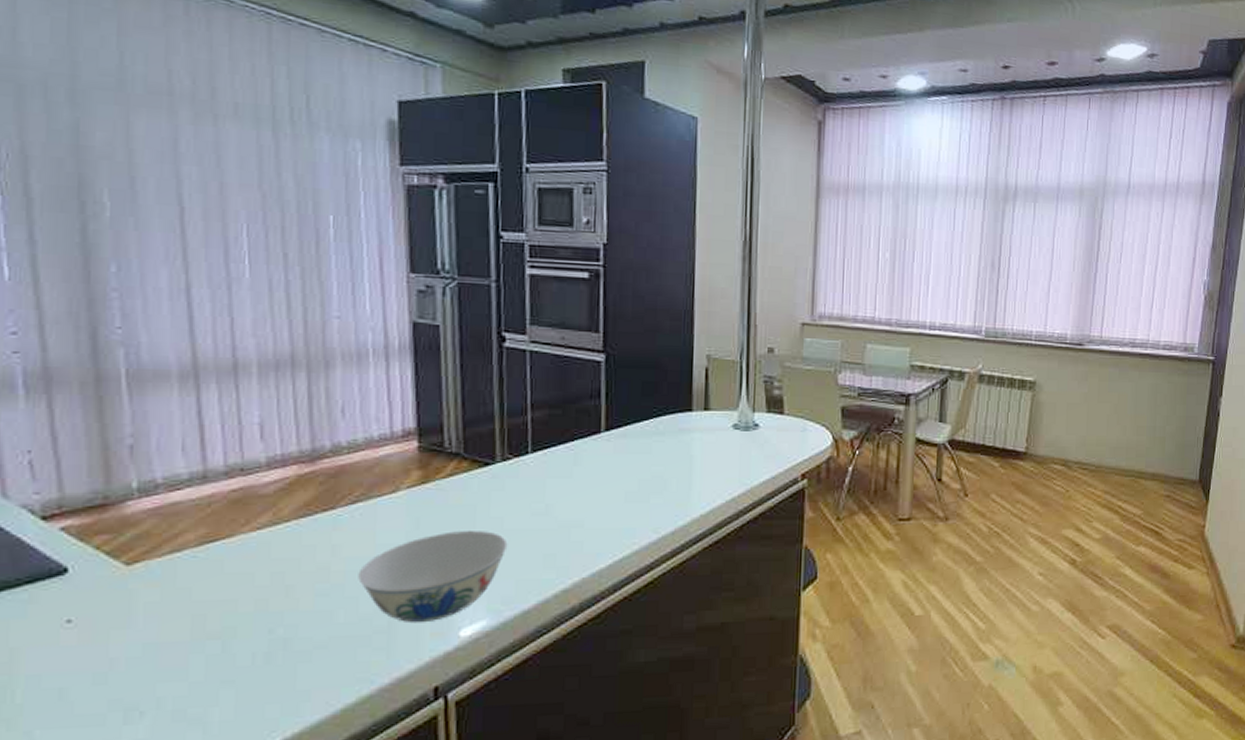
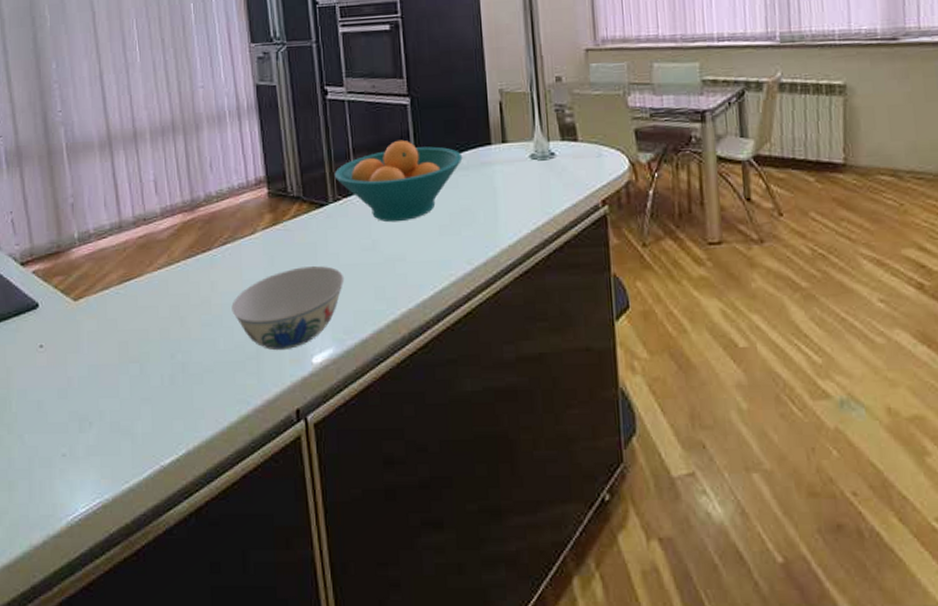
fruit bowl: none [505,398,659,486] -> present [334,139,463,222]

